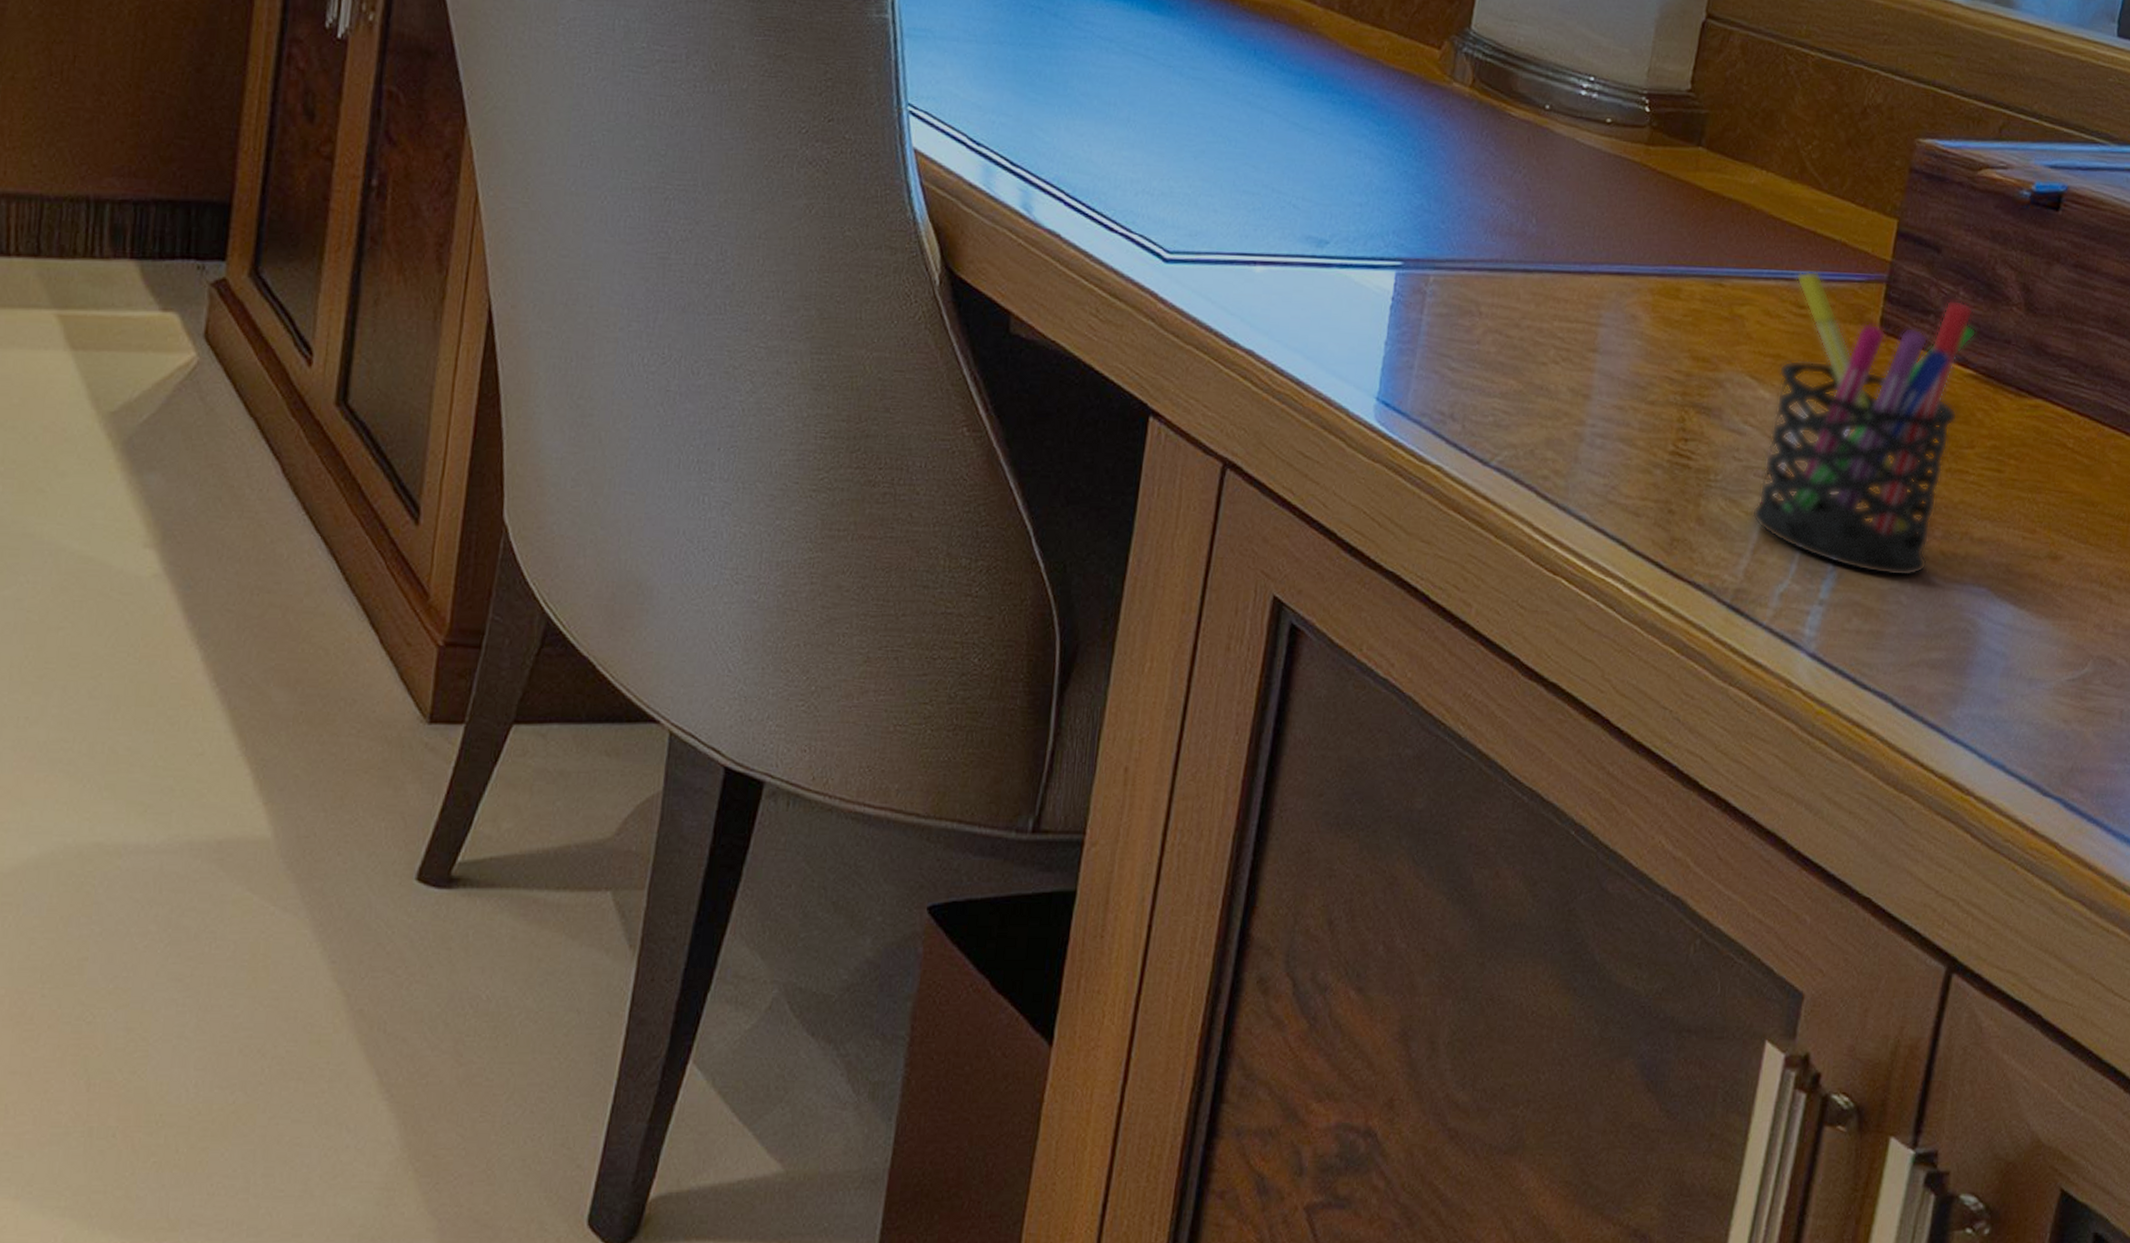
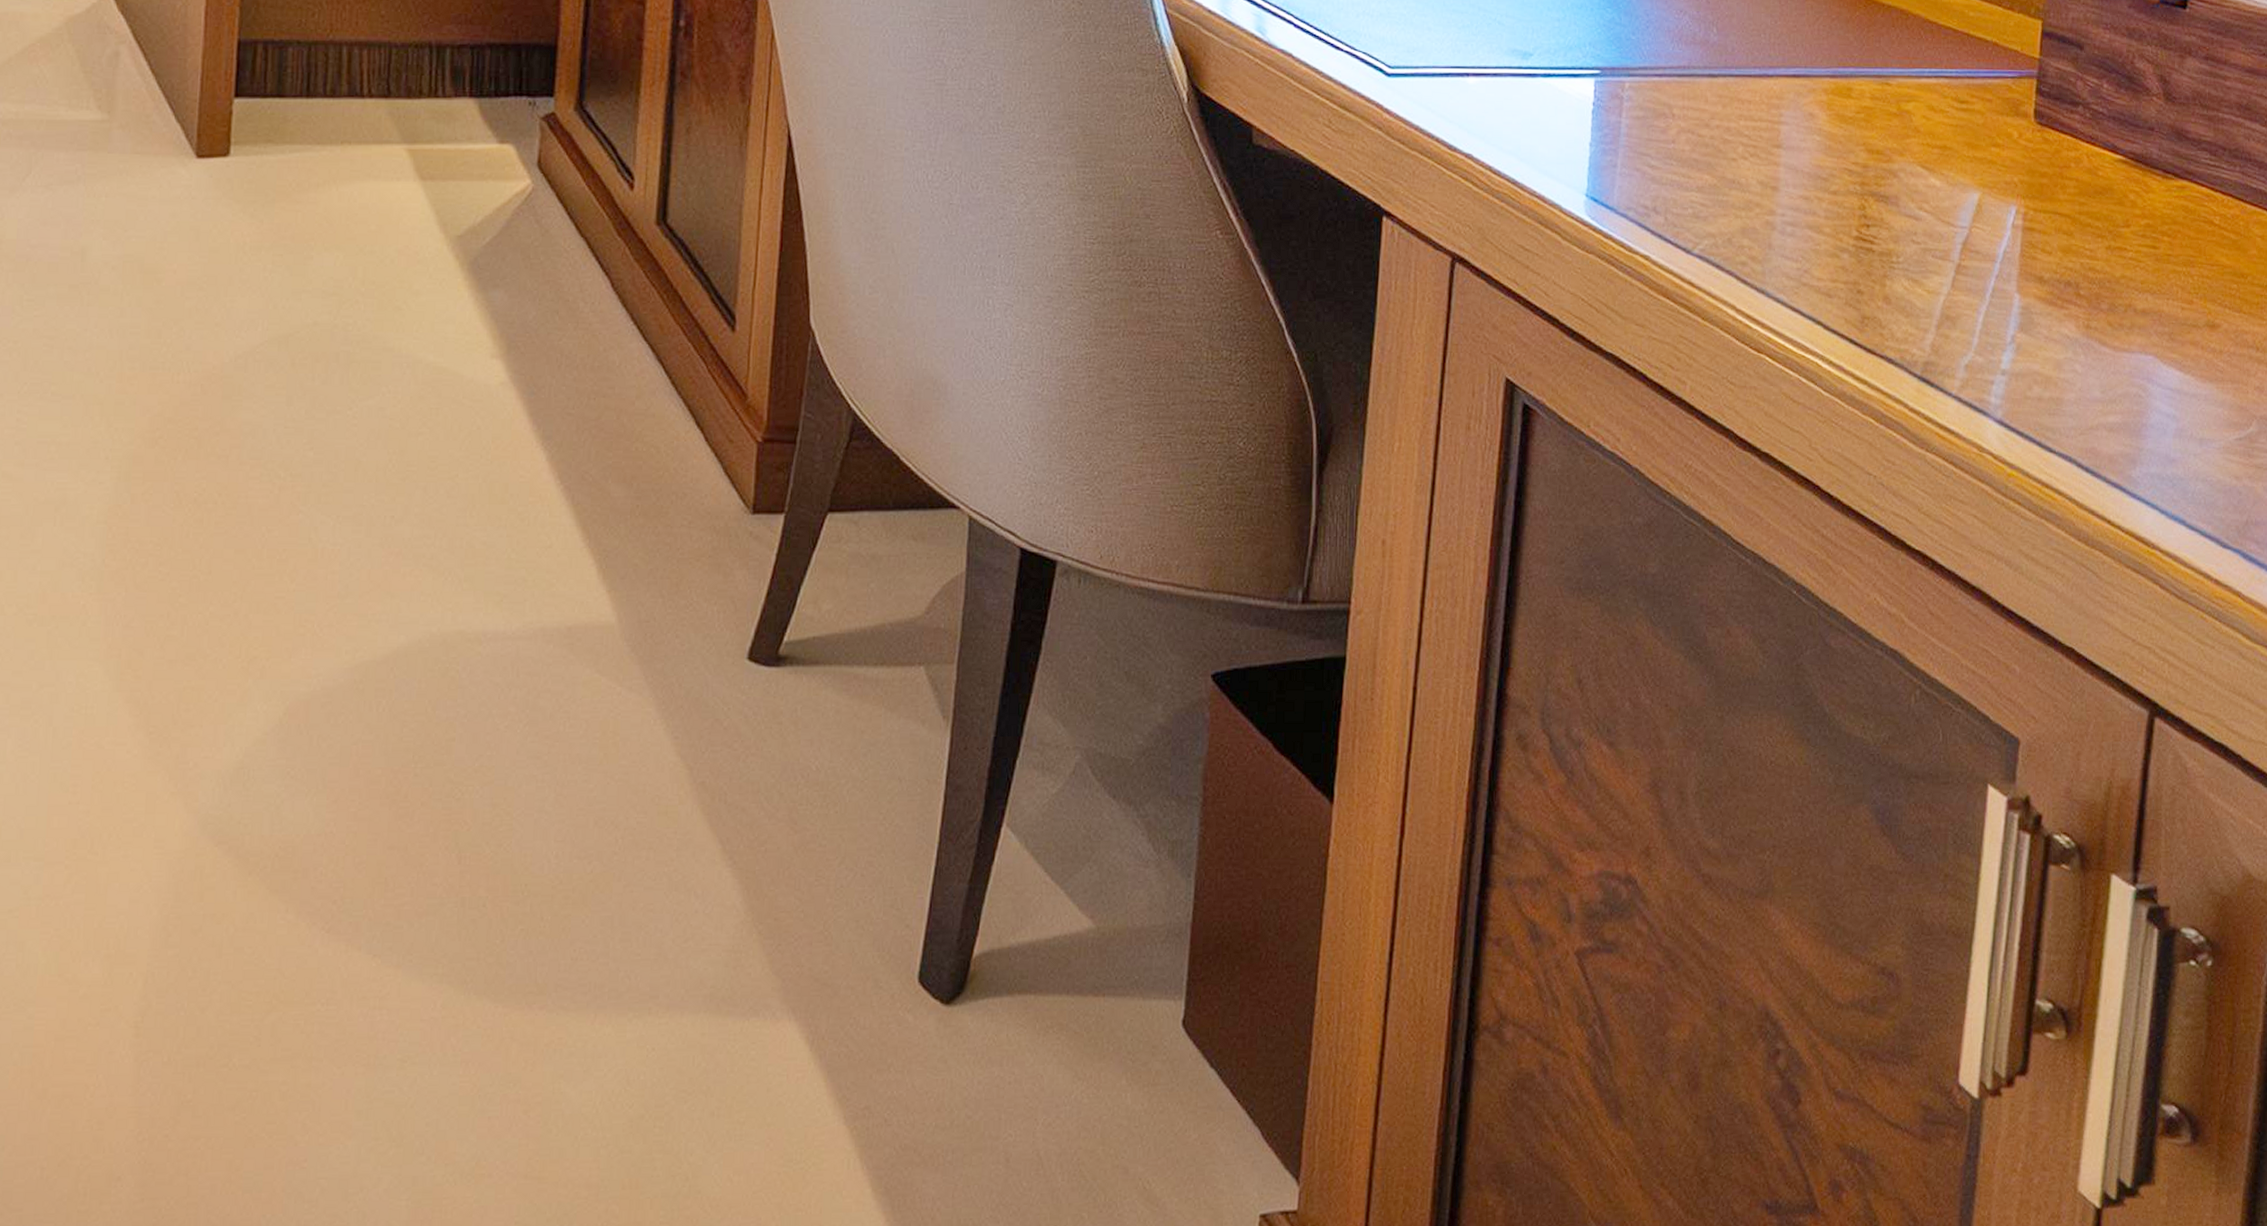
pen holder: present [1751,270,1976,577] -> none [1933,69,2121,347]

